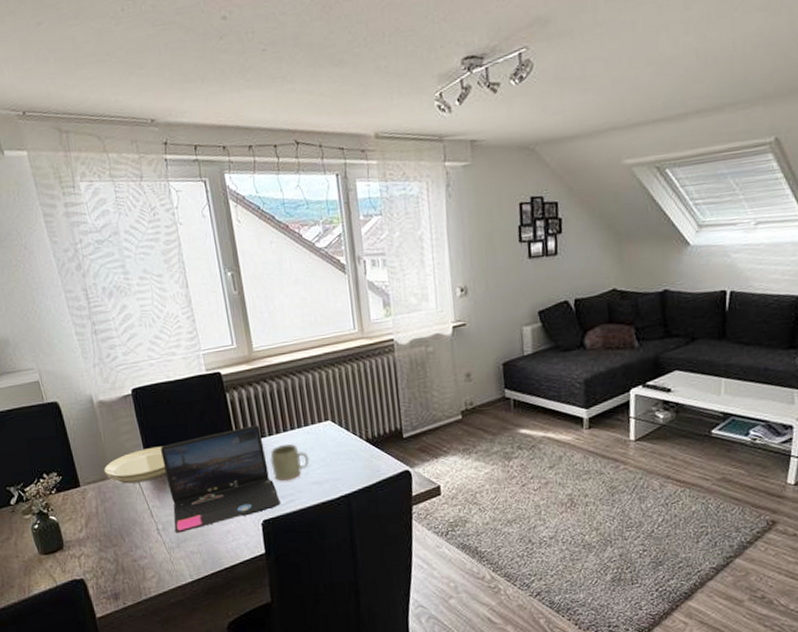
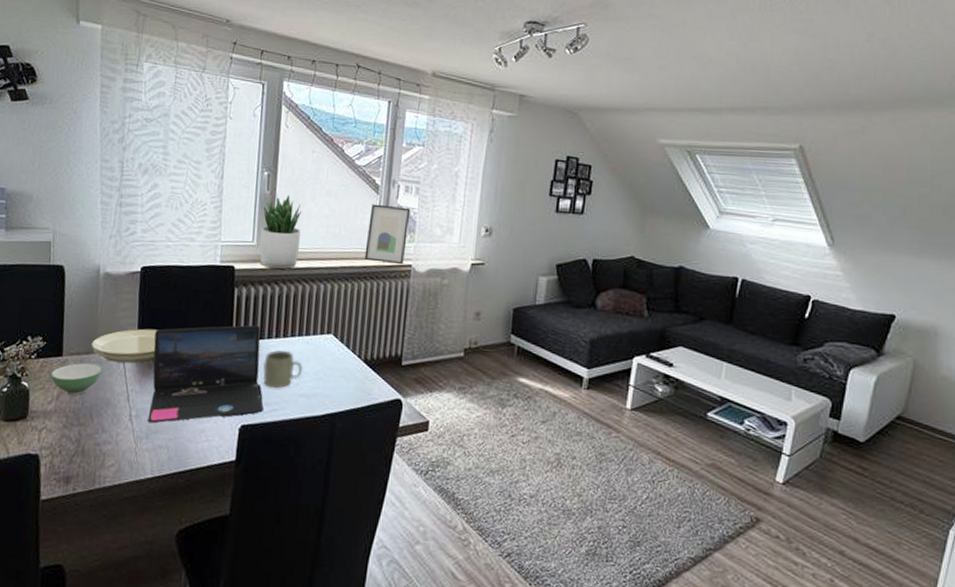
bowl: none [74,488,121,522] -> present [50,362,103,396]
planter: none [232,292,281,368] -> present [259,193,302,269]
picture frame: none [341,282,385,343] -> present [364,204,411,265]

